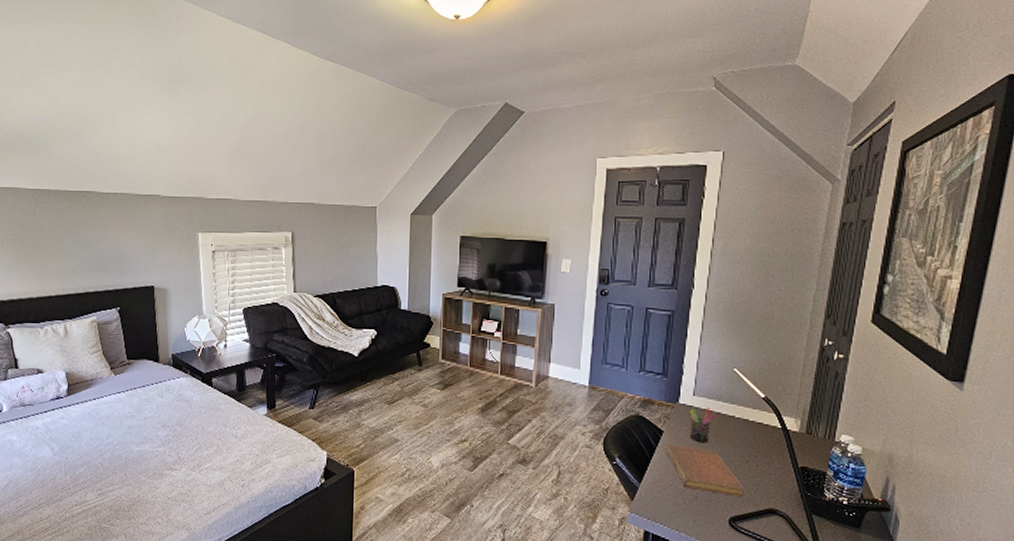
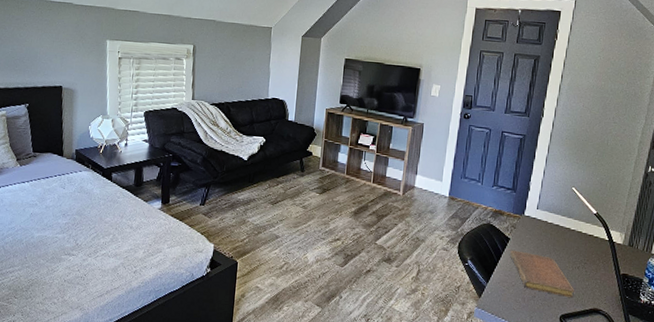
pen holder: present [689,408,717,443] -> none [531,220,556,251]

